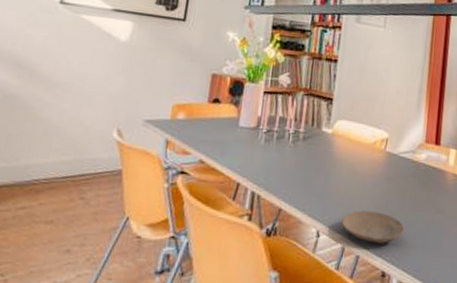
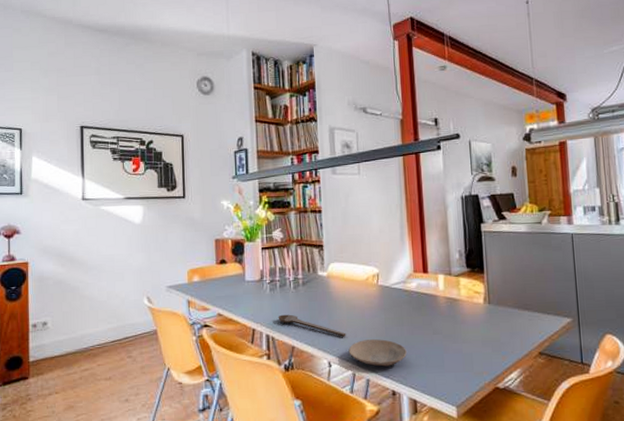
wooden spoon: none [268,170,342,205] -> present [278,314,346,337]

